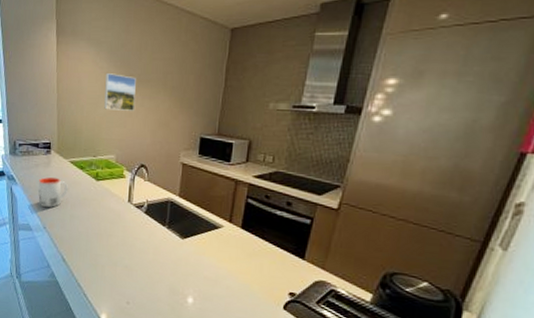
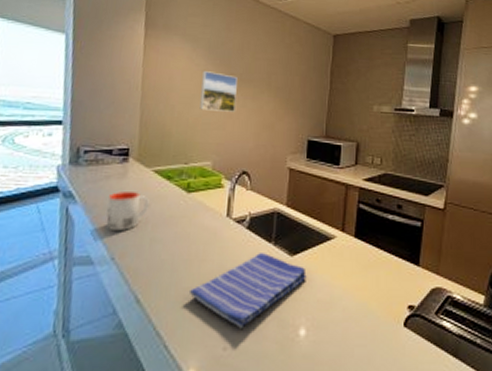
dish towel: none [100,234,195,290] -> present [188,253,307,328]

